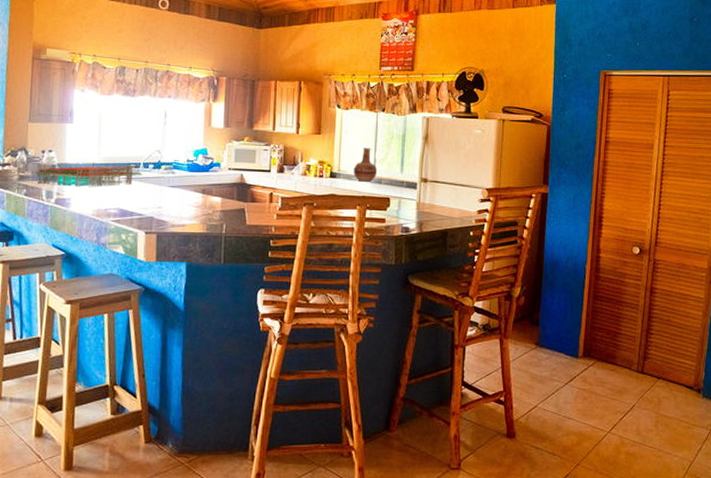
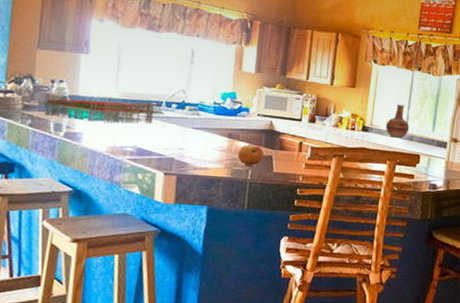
fruit: none [212,199,237,220] -> present [237,145,264,166]

